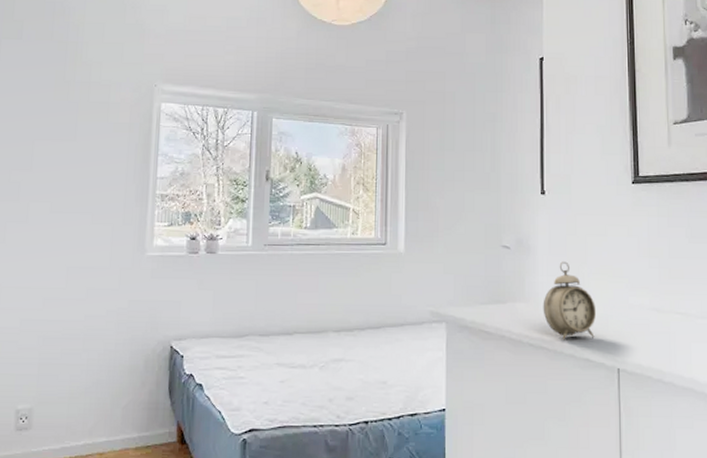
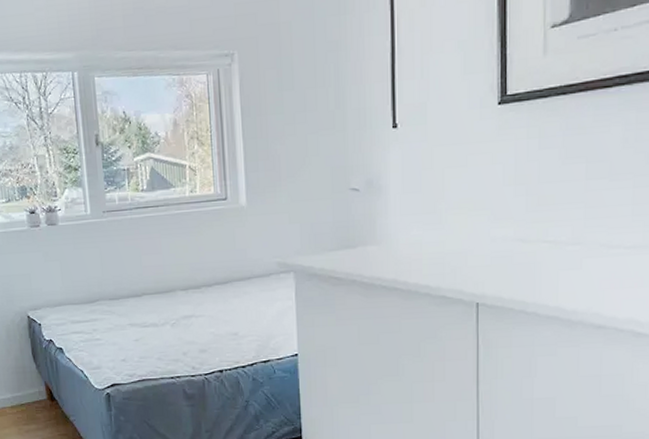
alarm clock: present [543,261,597,340] -> none [396,198,455,280]

